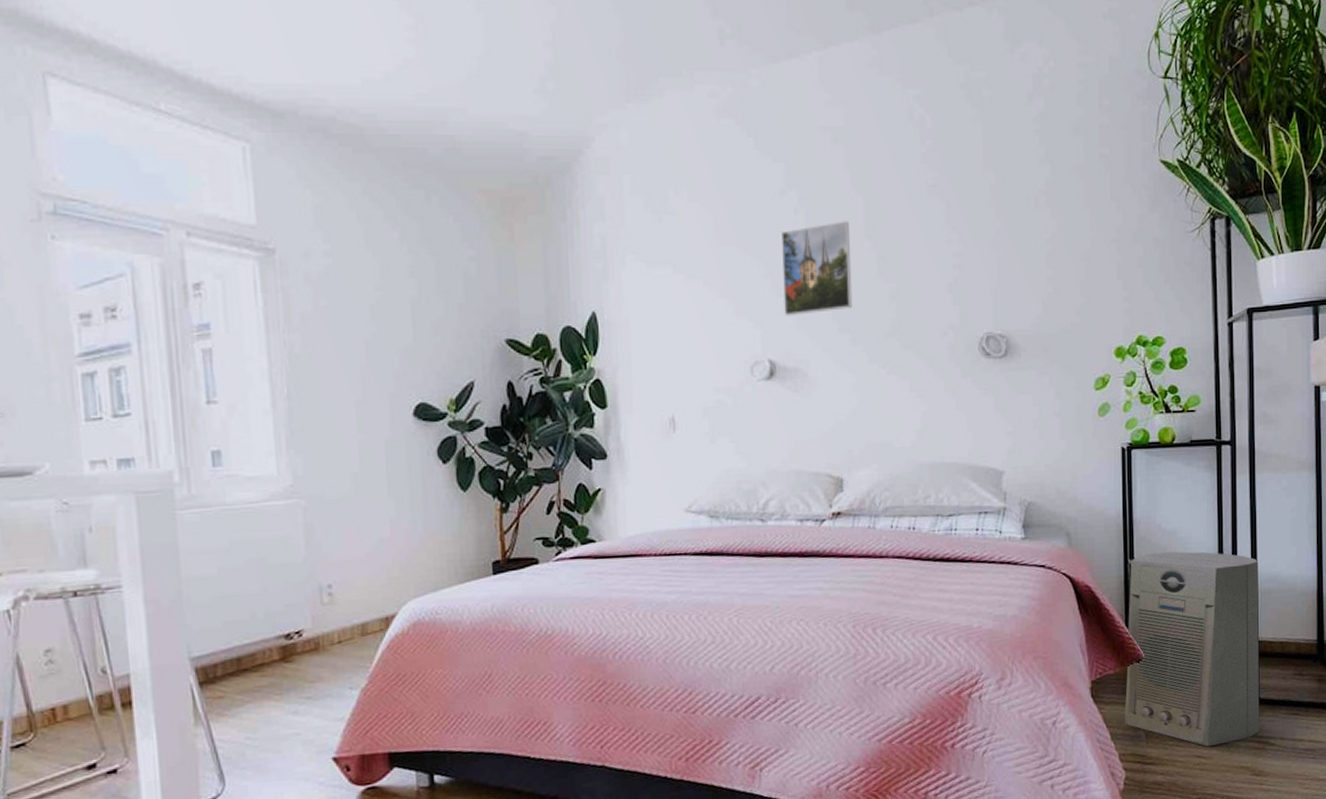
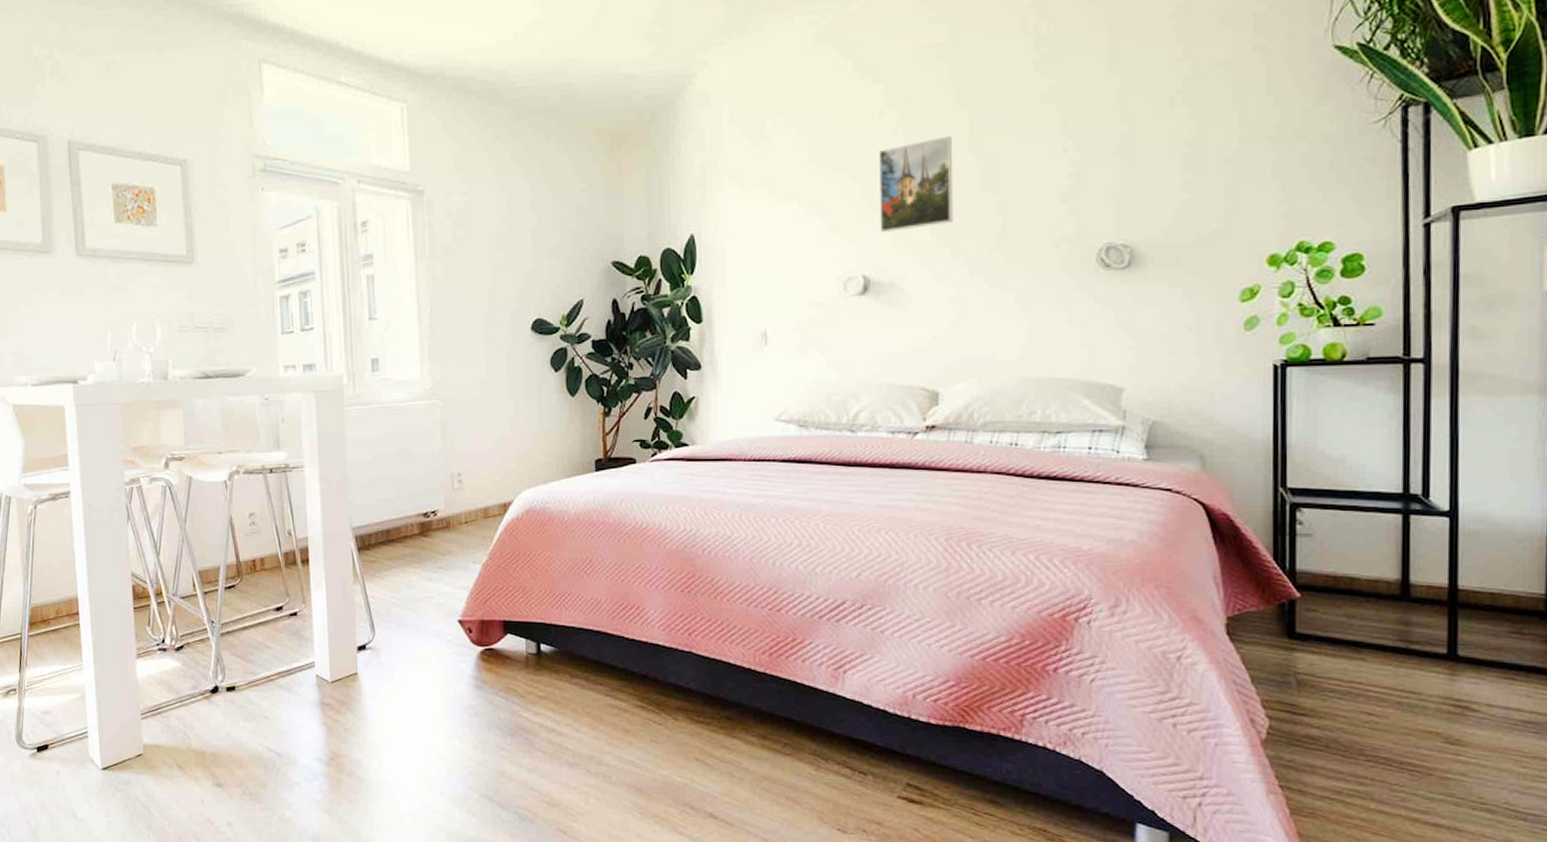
air purifier: present [1124,551,1260,747] -> none [1269,482,1460,705]

